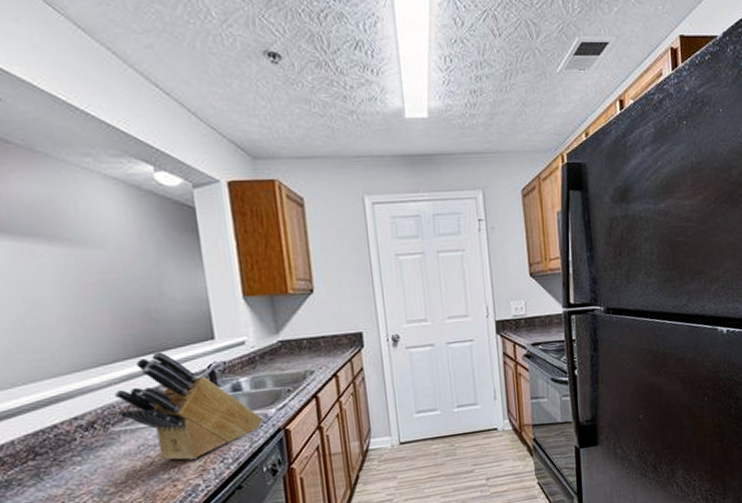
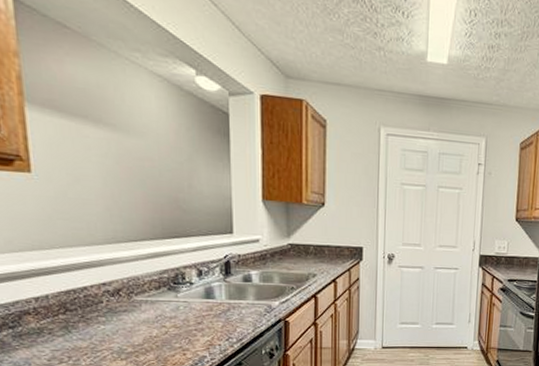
knife block: present [115,352,263,461] -> none [140,237,267,335]

